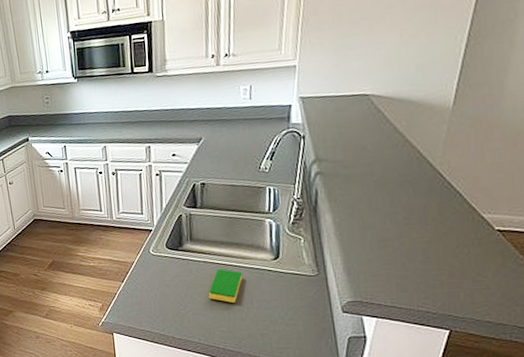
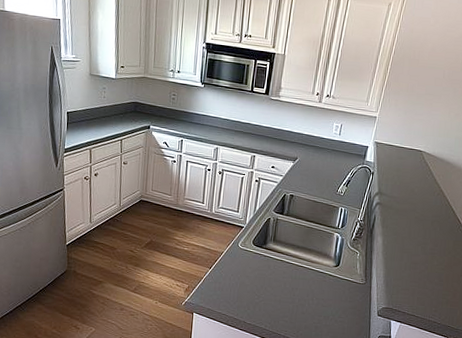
dish sponge: present [208,269,243,303] -> none [279,268,310,298]

